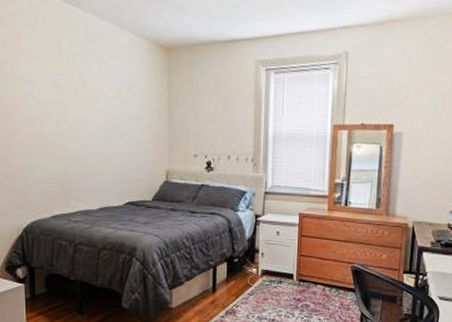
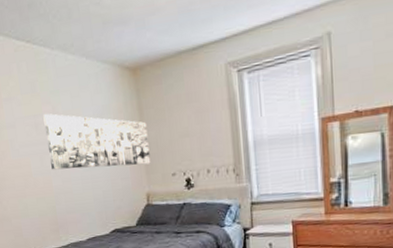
wall art: none [66,74,175,142] -> present [43,113,151,170]

